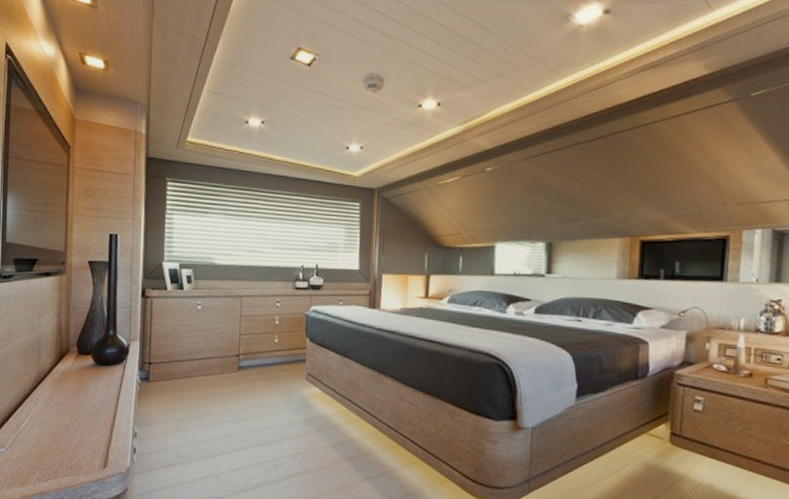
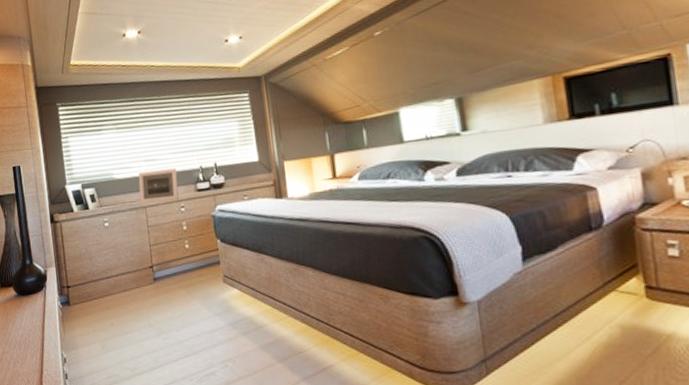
picture frame: none [236,261,279,295] -> present [138,168,179,204]

